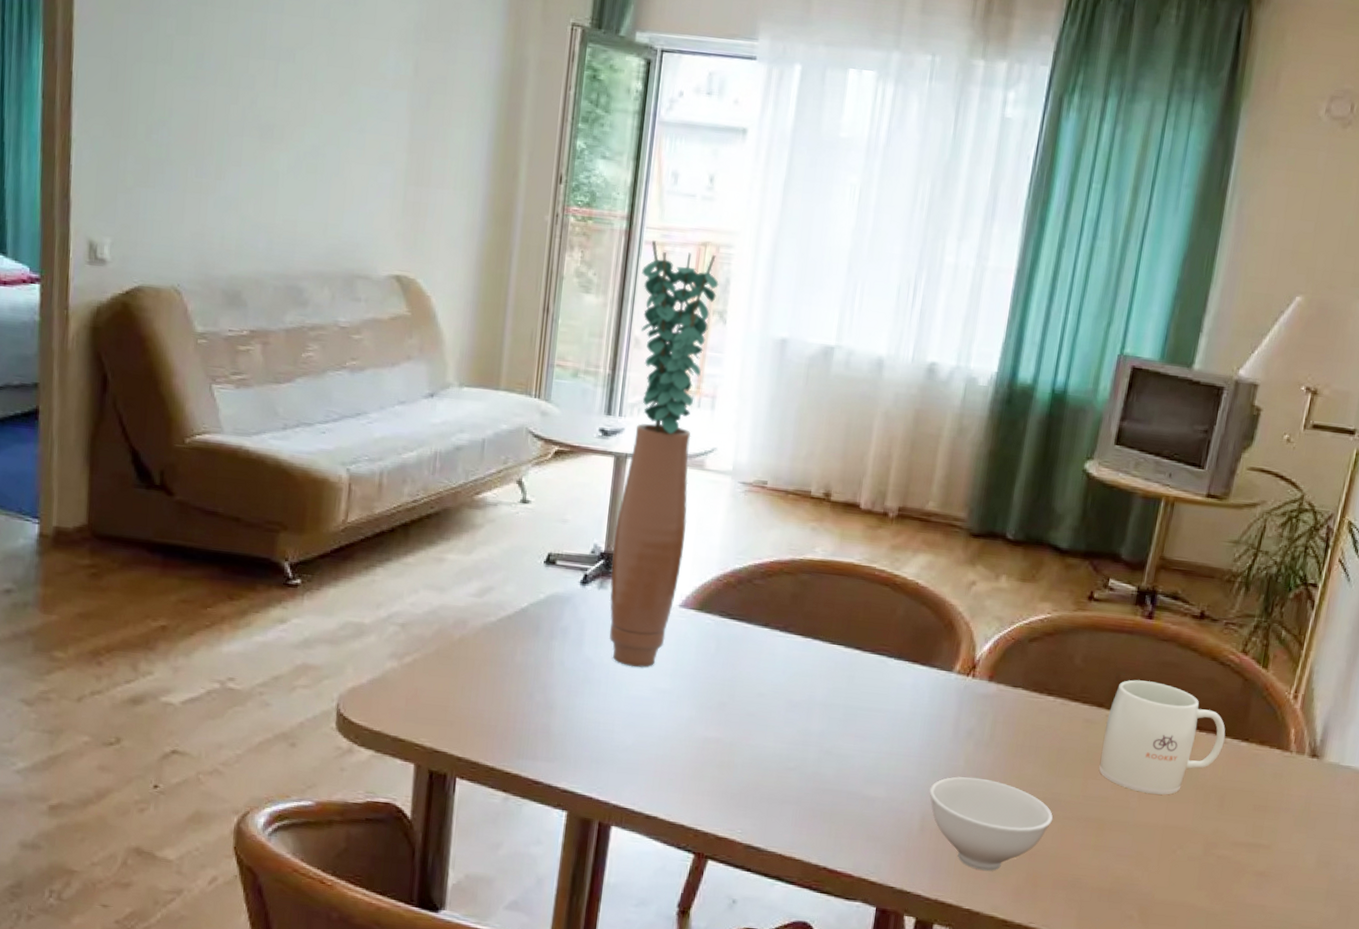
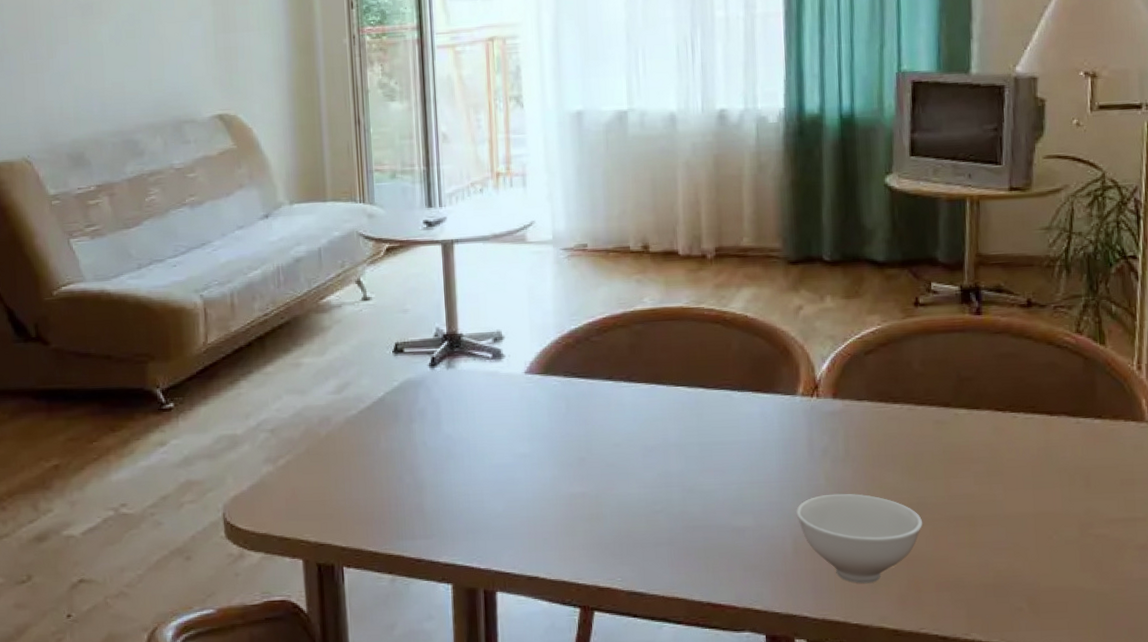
vase: present [608,240,719,667] -> none [438,44,521,437]
mug: present [1099,679,1226,795] -> none [956,374,1078,484]

